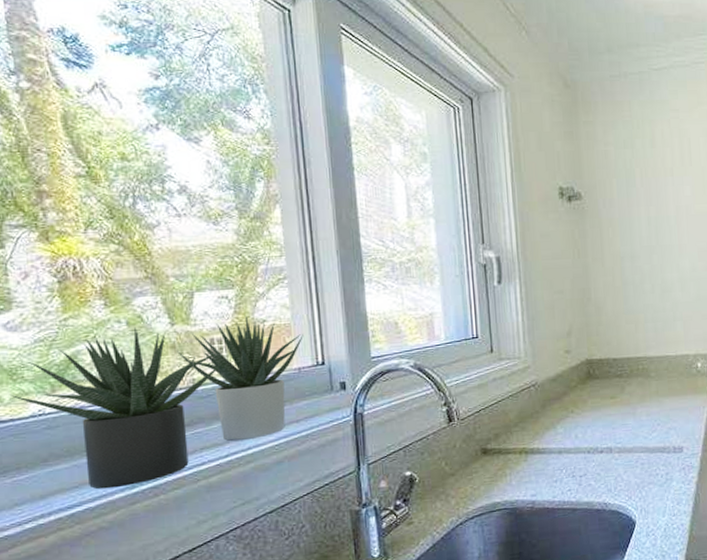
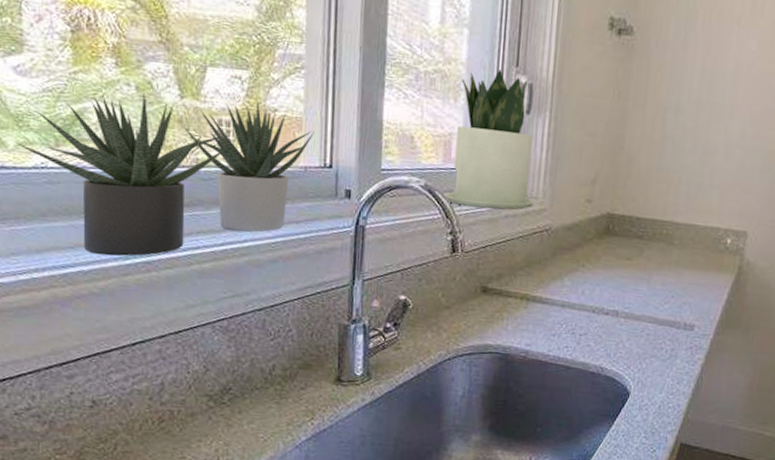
planter: none [433,249,519,378] -> present [444,69,535,211]

